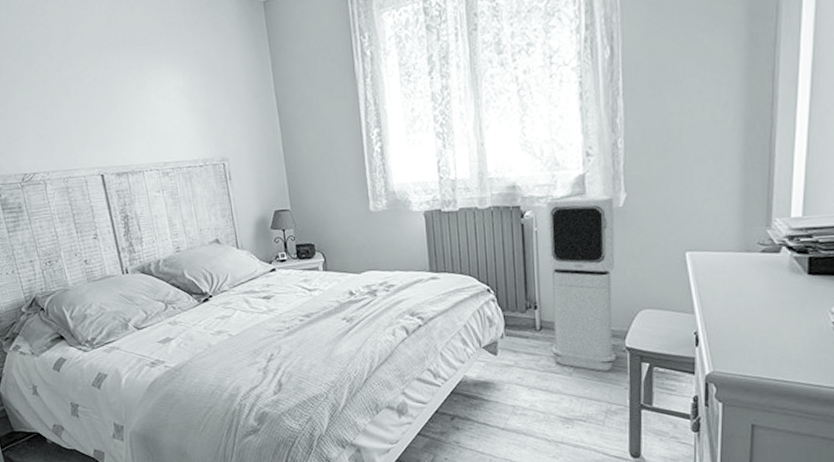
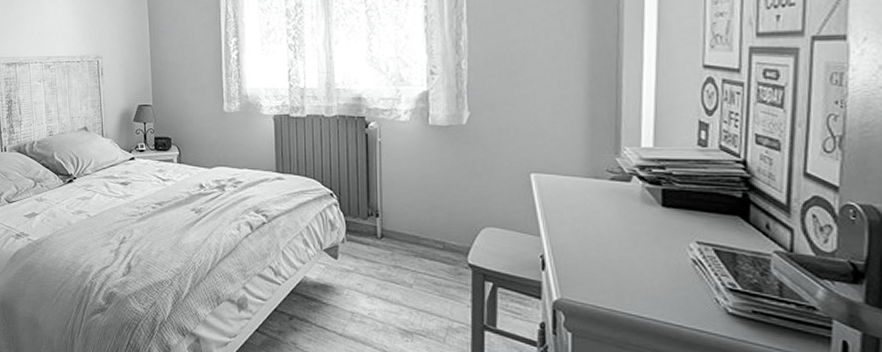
air purifier: present [546,191,616,371] -> none [389,107,458,286]

